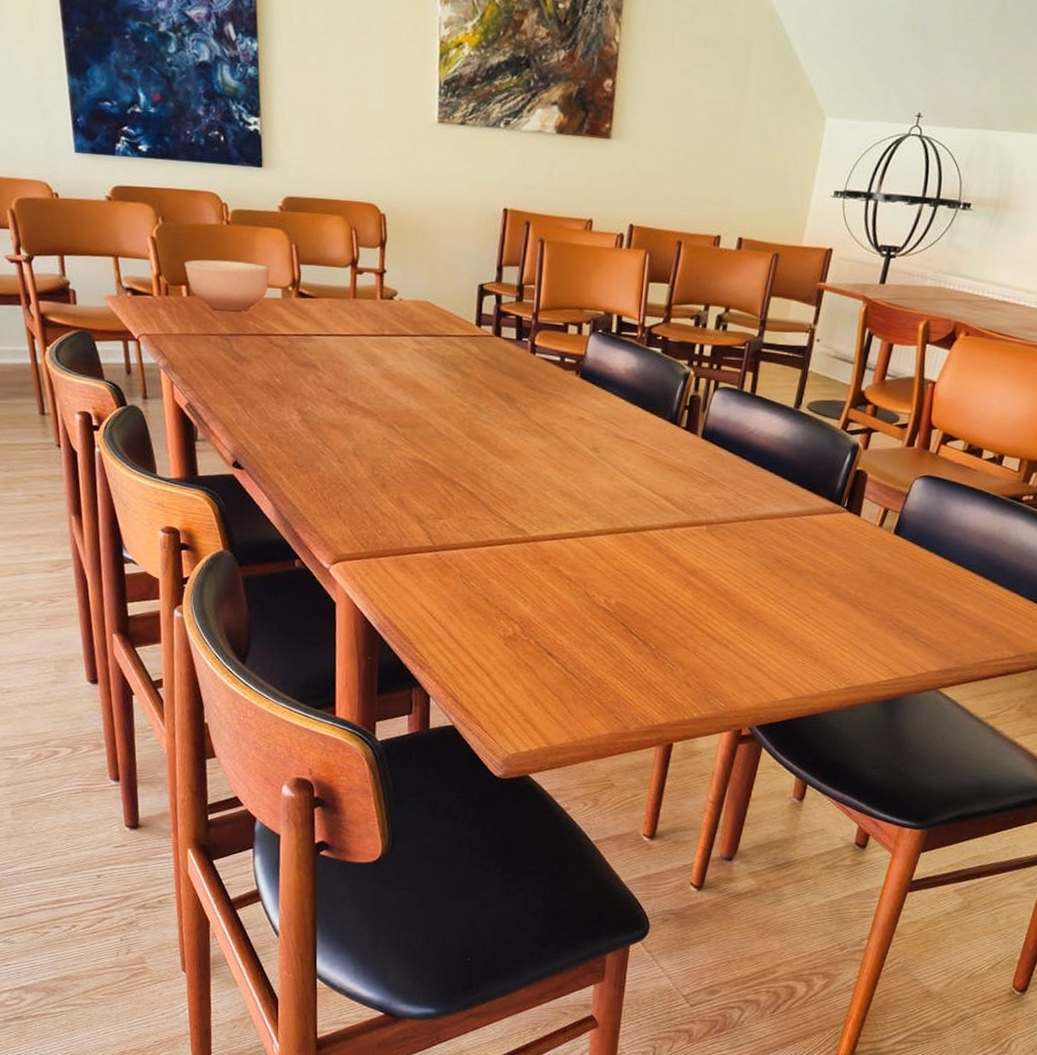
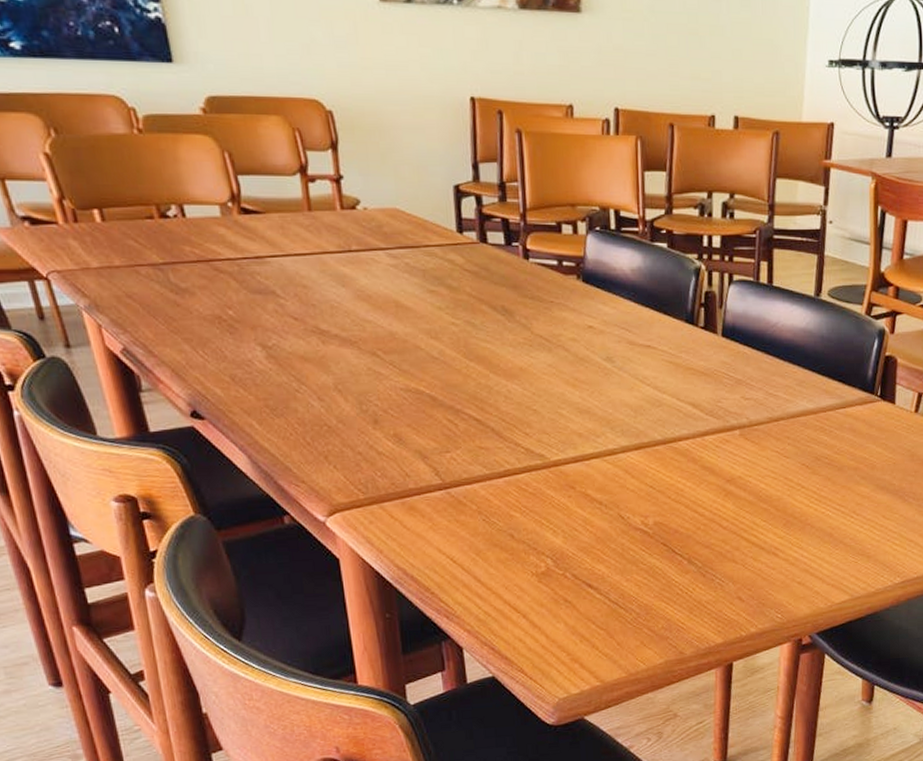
bowl: present [185,259,270,312] -> none [92,176,203,236]

